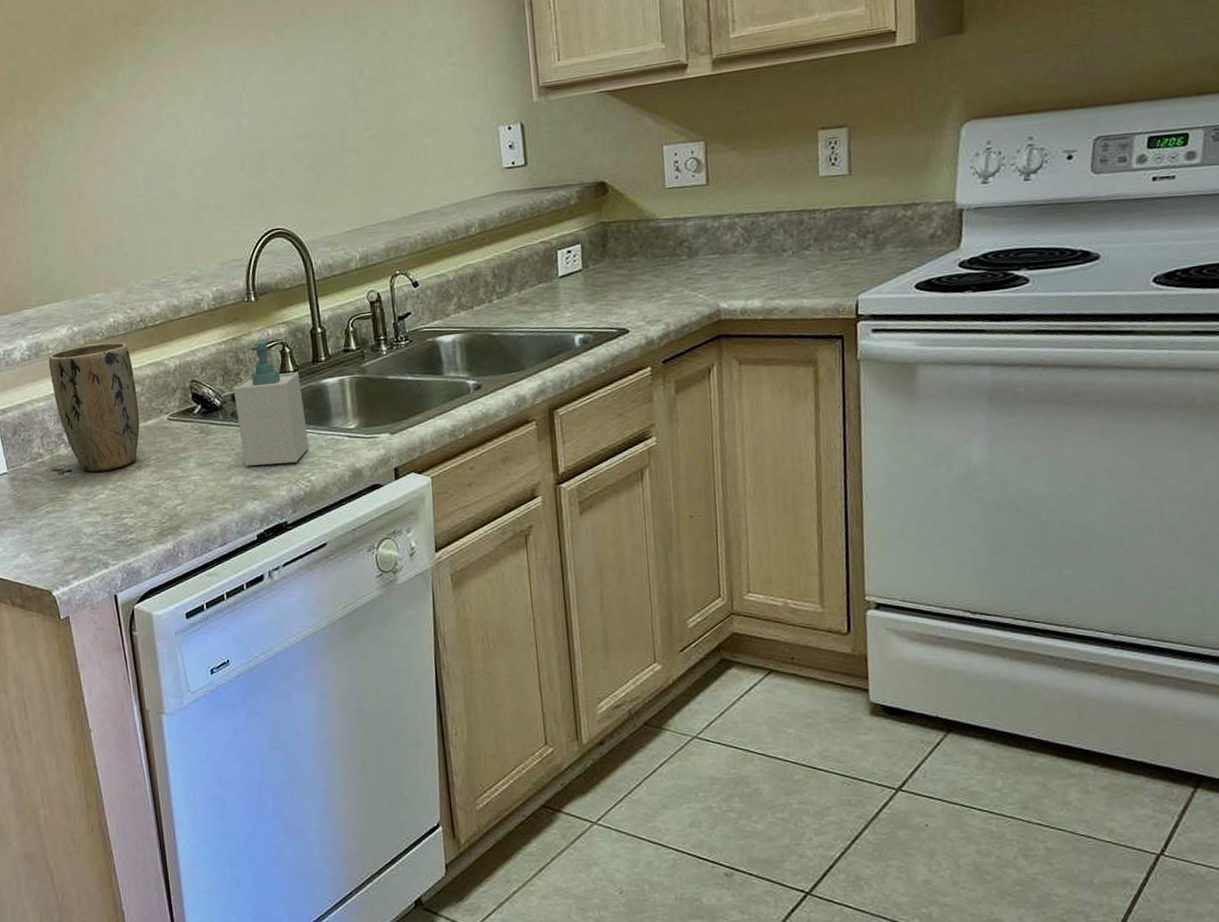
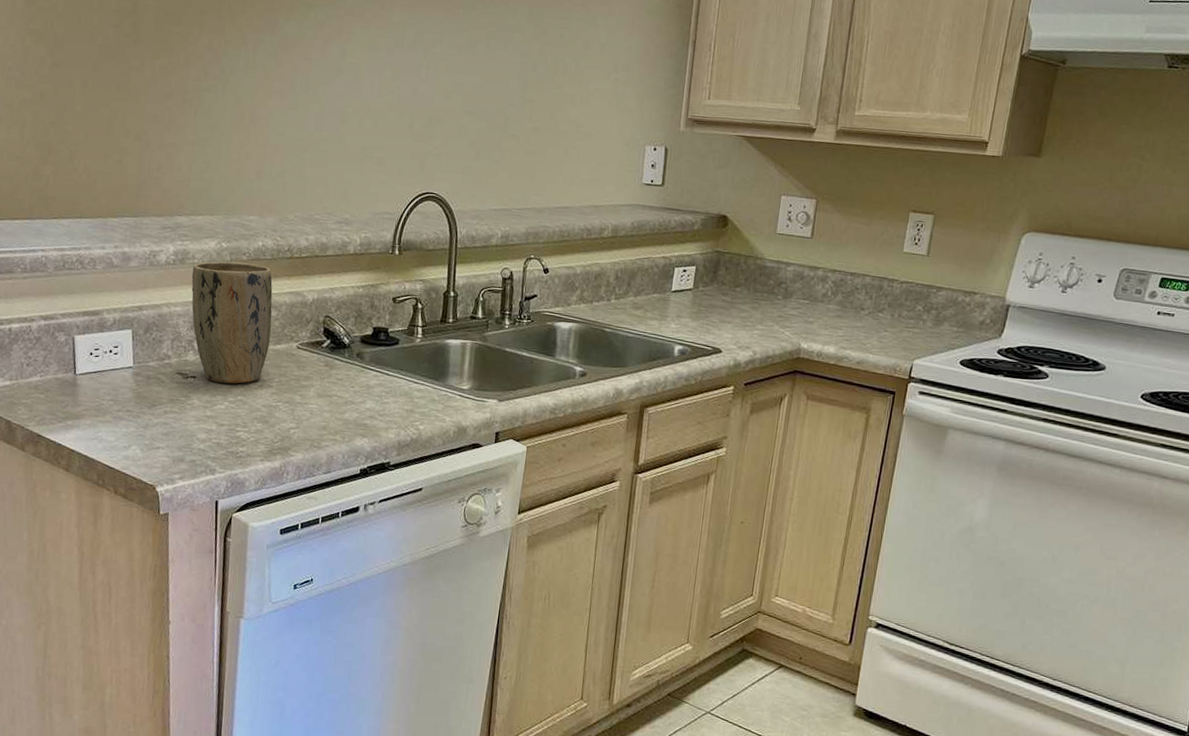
soap bottle: present [233,338,309,466] -> none [360,291,427,410]

